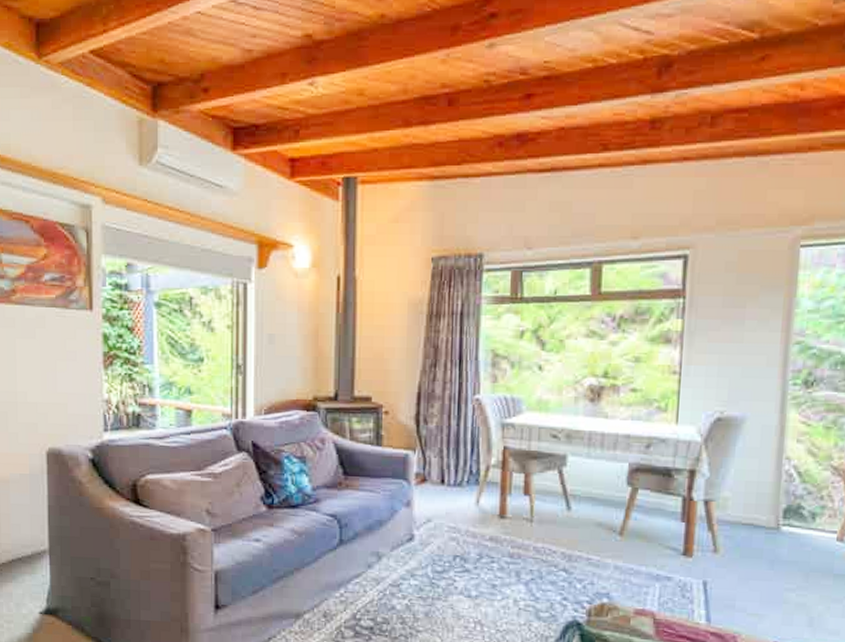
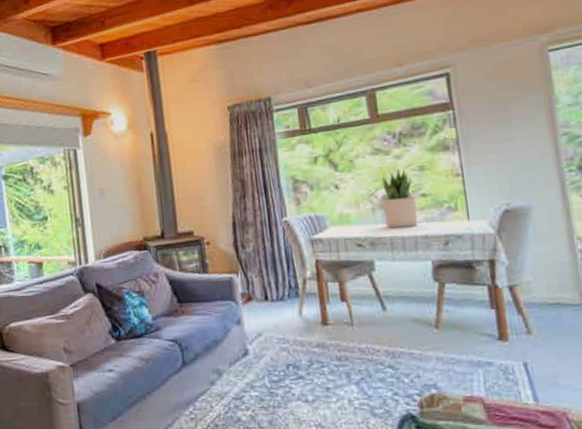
planter: none [586,356,624,424] -> present [382,168,418,229]

